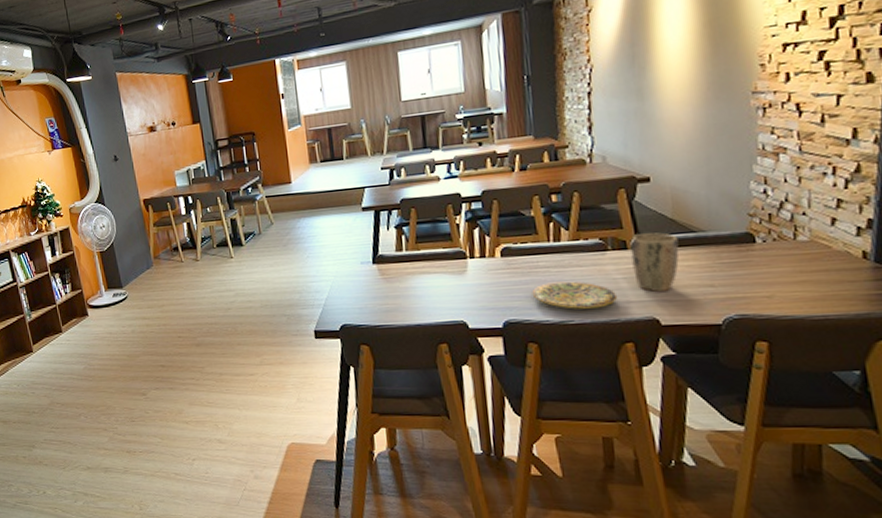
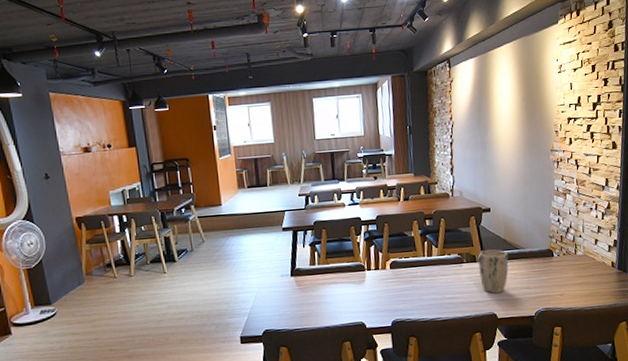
plate: present [531,281,618,309] -> none [412,287,470,309]

